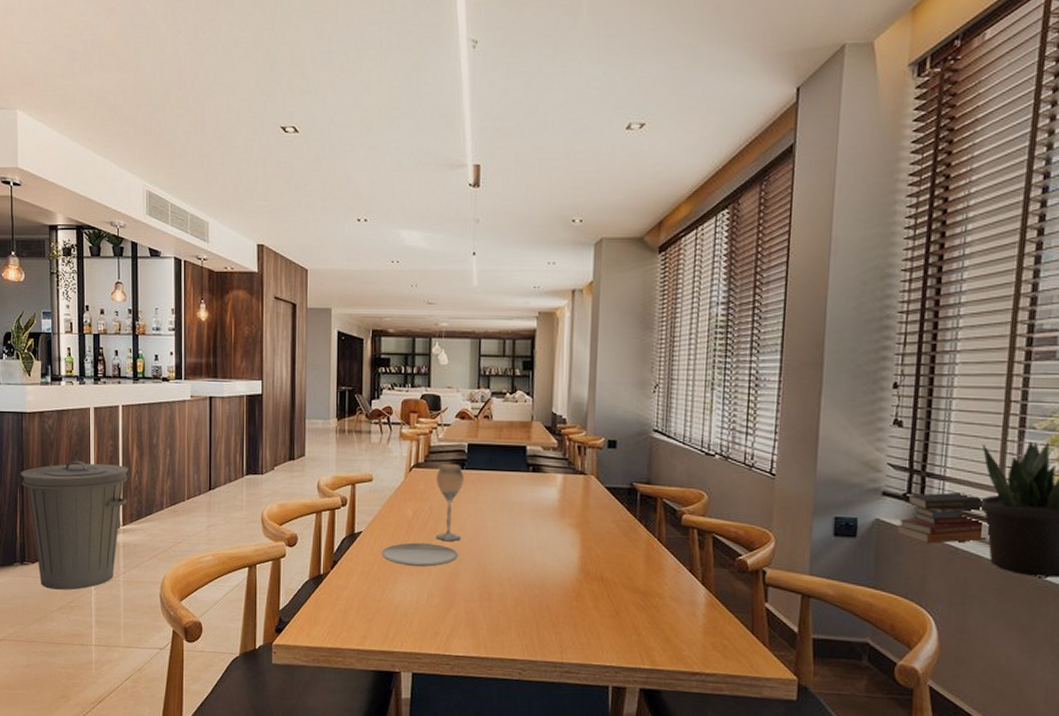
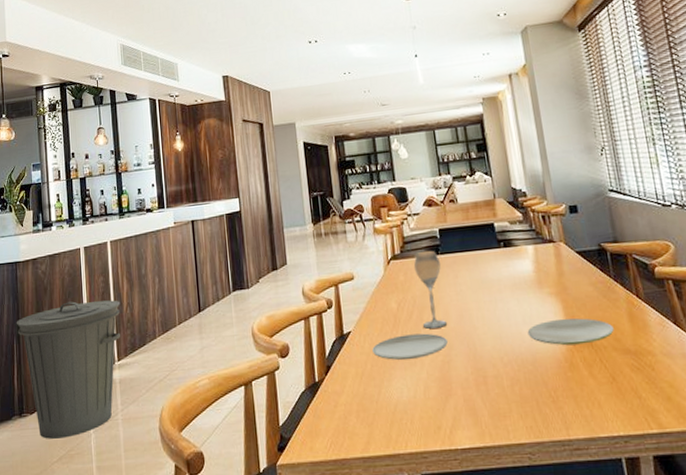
plate: none [540,550,628,578] -> present [527,318,614,346]

